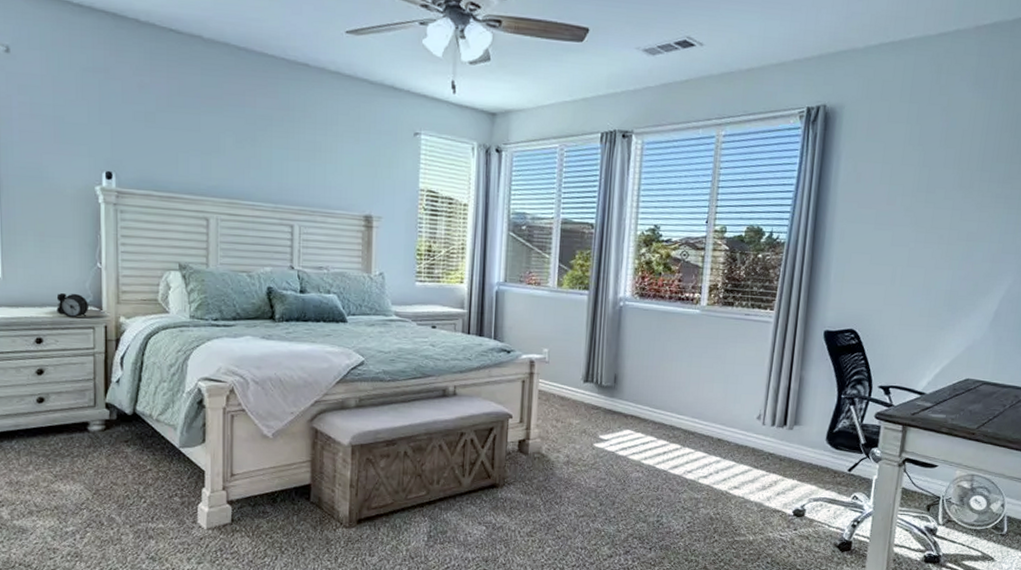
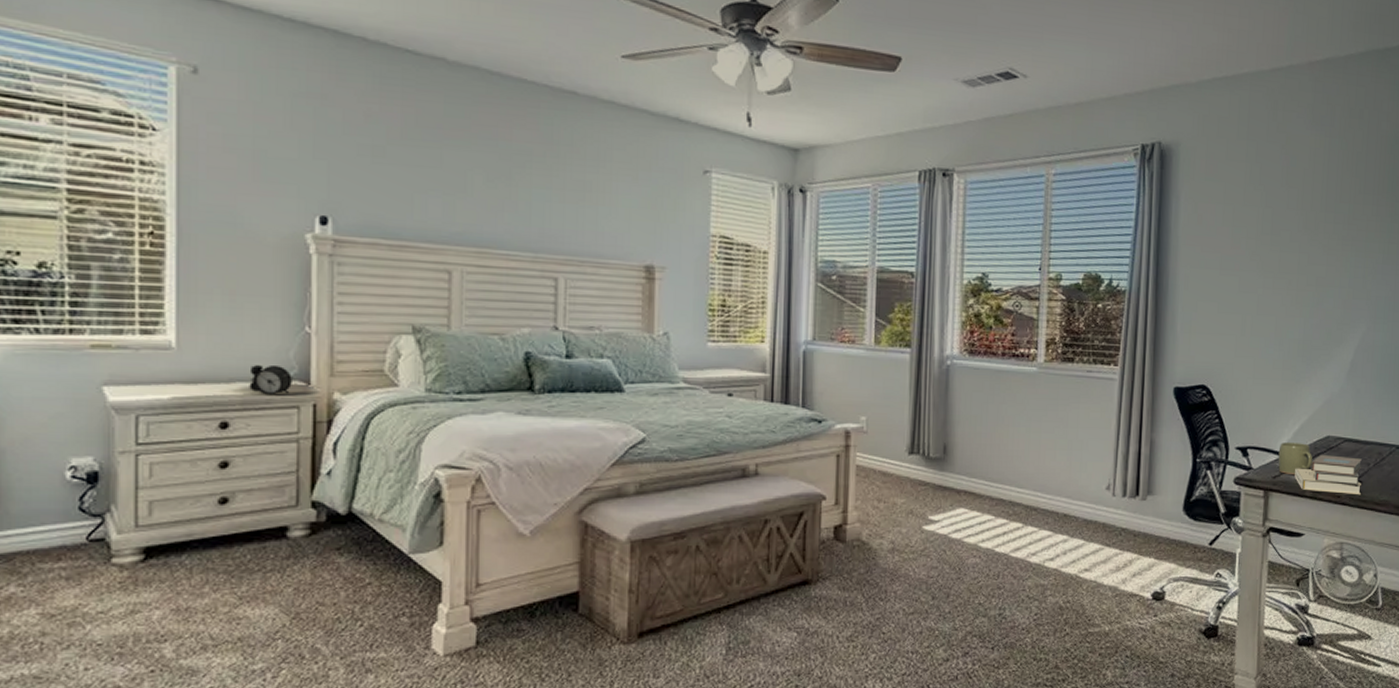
mug: none [917,383,952,413] -> present [1278,443,1313,475]
books: none [932,396,998,433] -> present [1295,455,1362,495]

